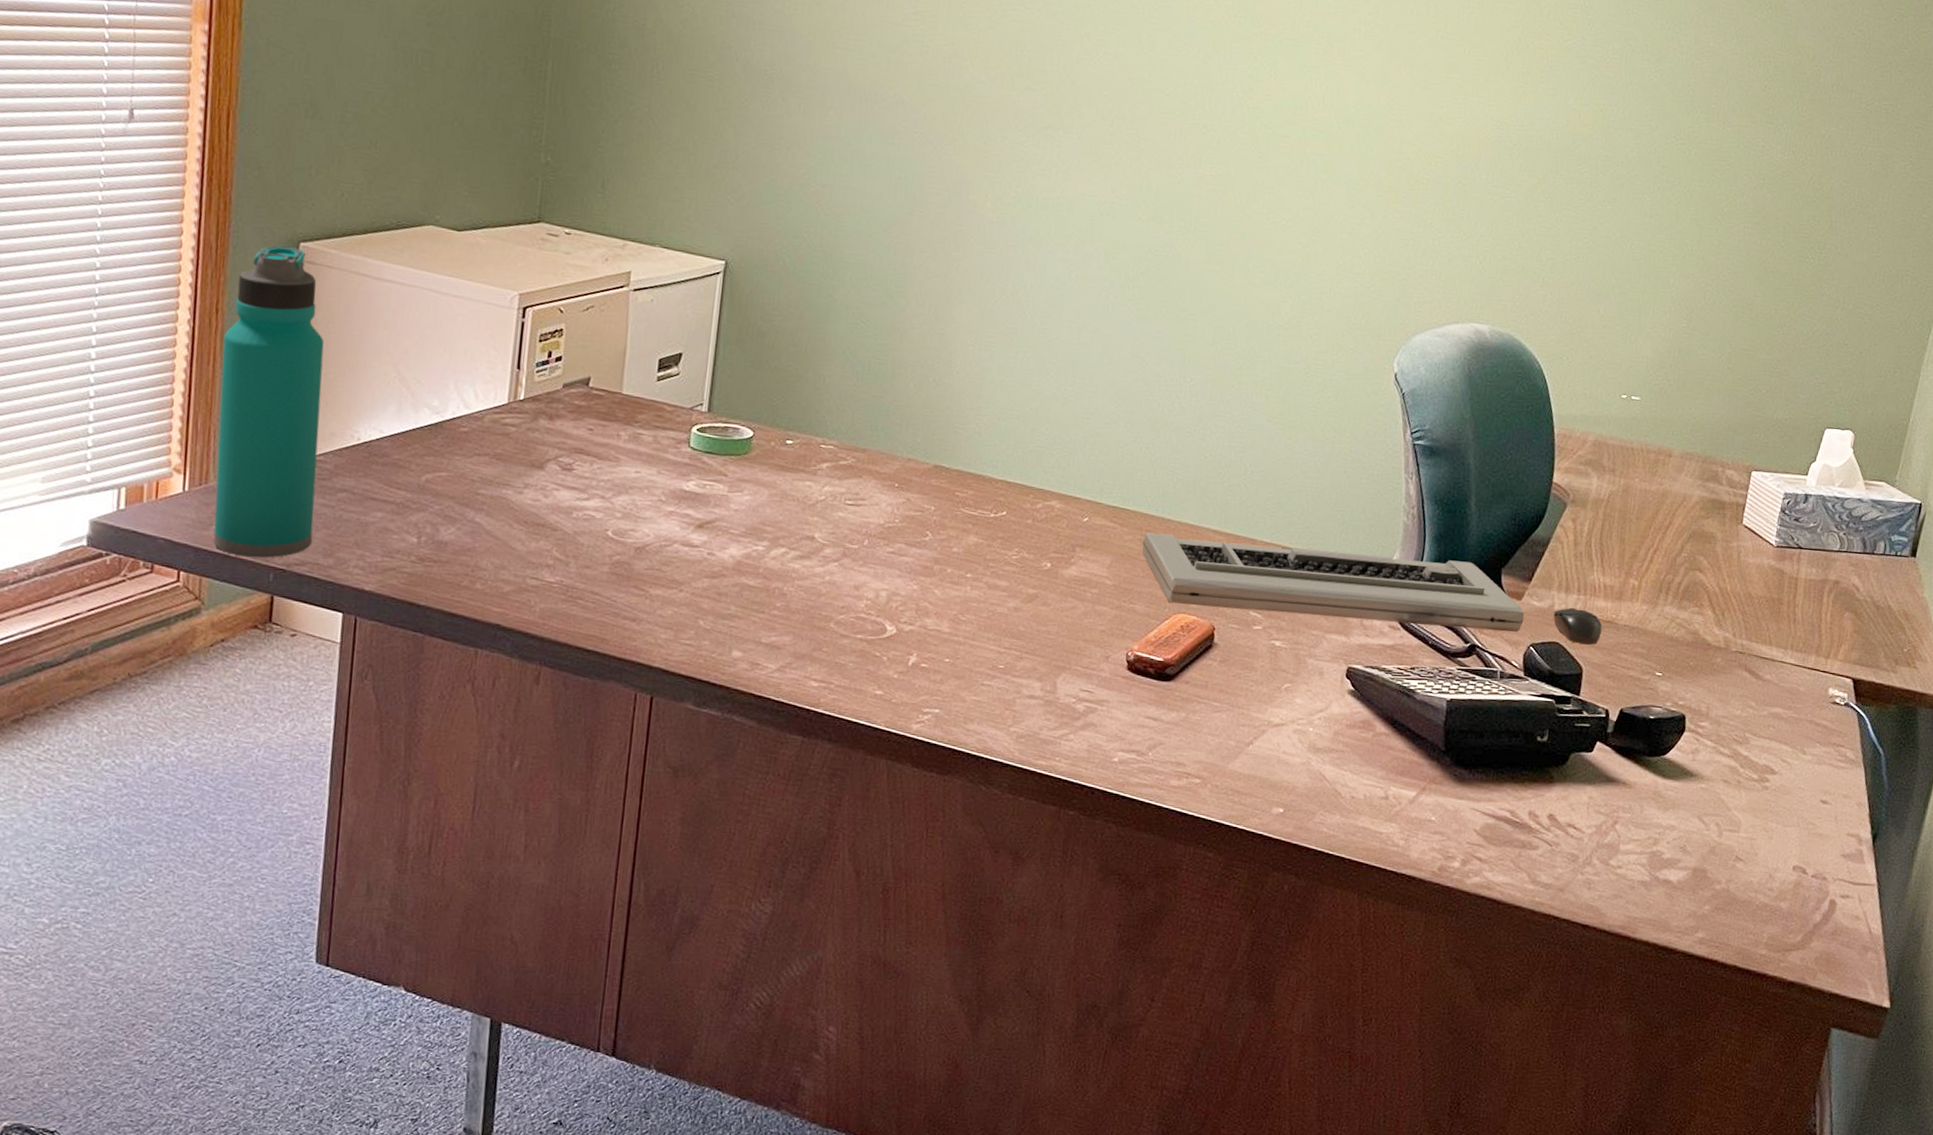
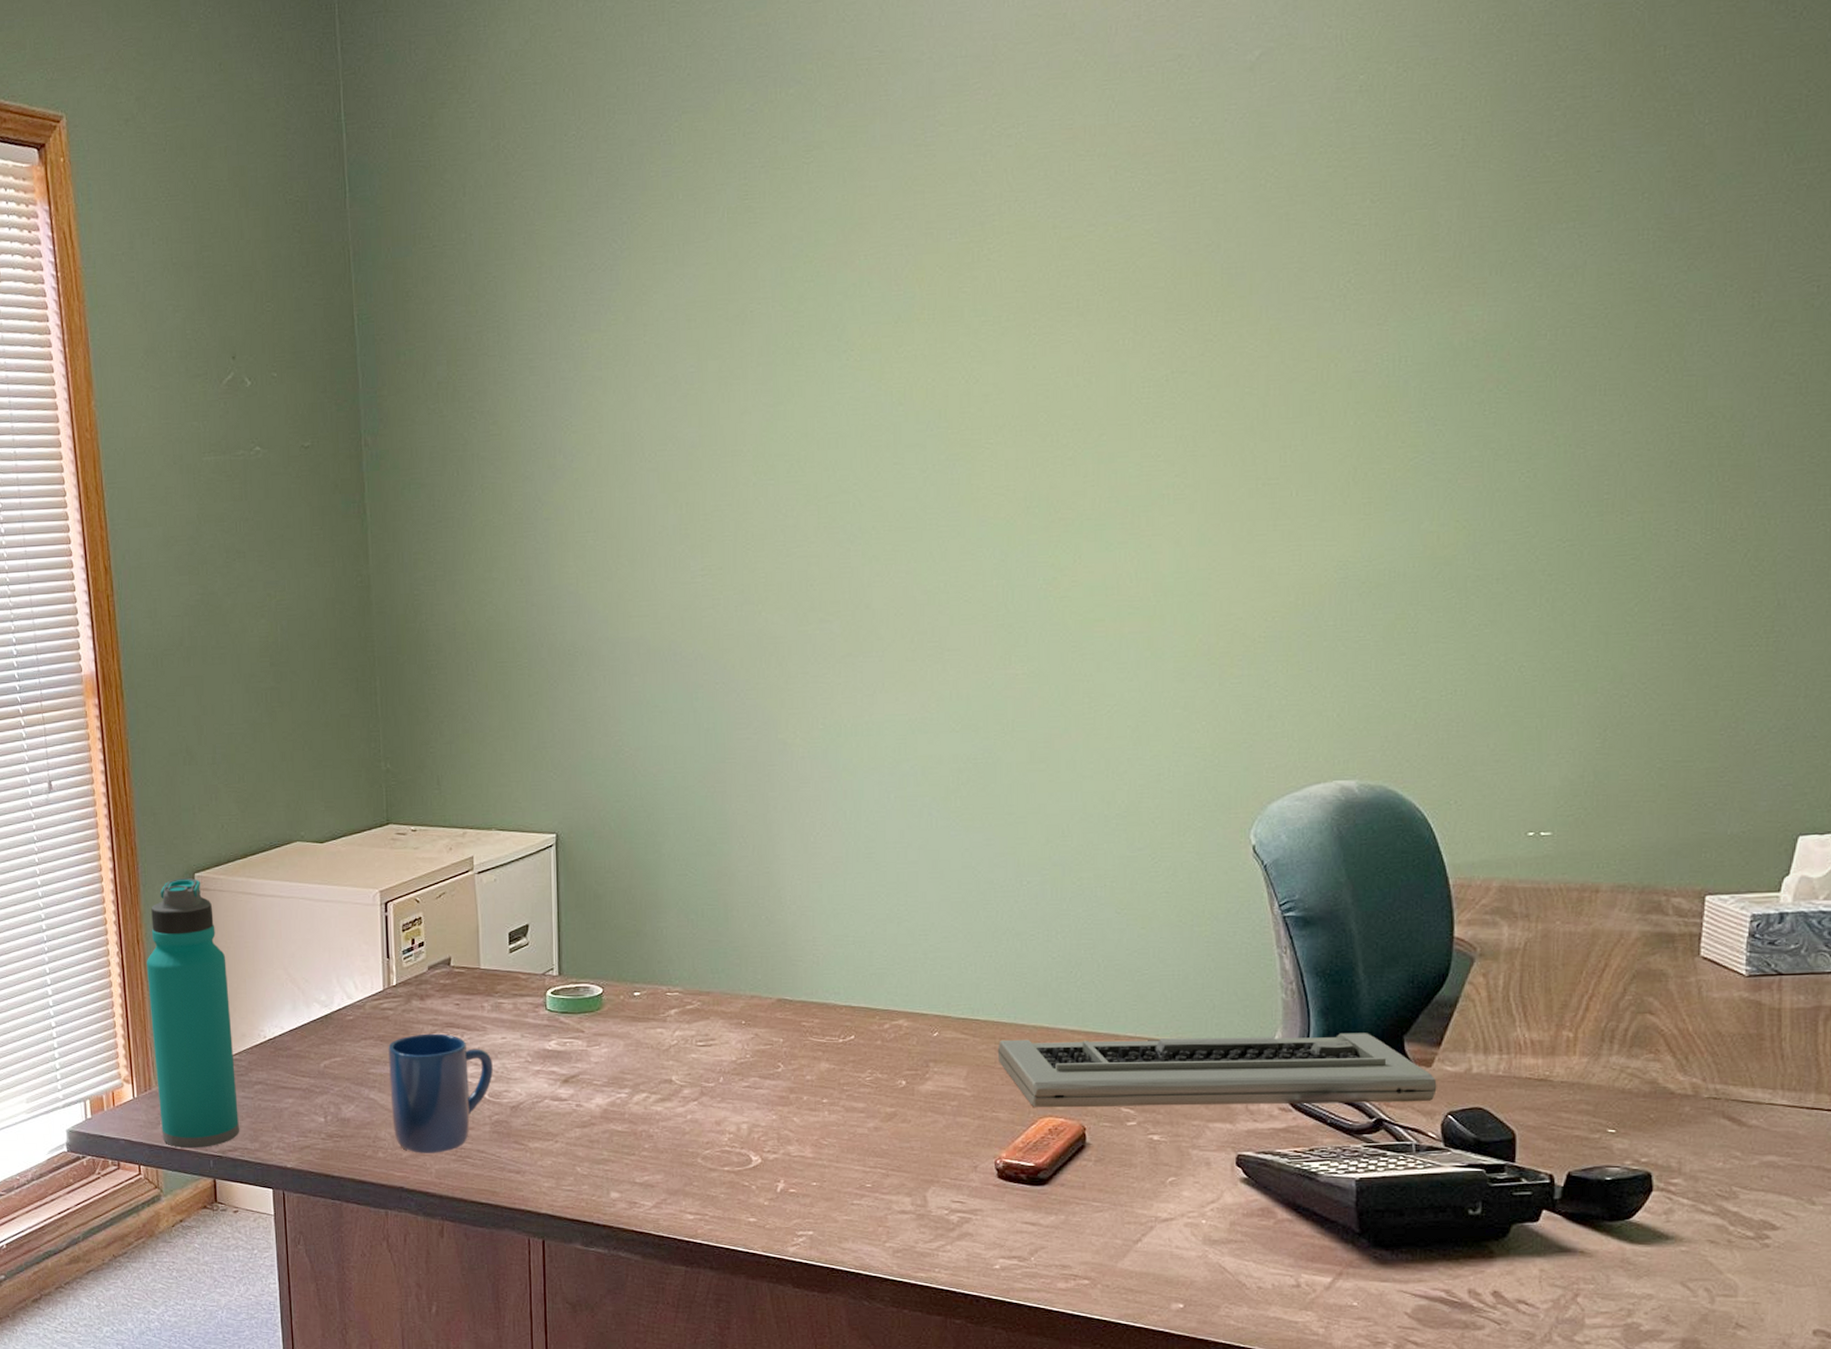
mug: none [497,457,622,591] -> present [388,1033,494,1153]
computer mouse: present [1553,608,1602,646] -> none [1472,1069,1534,1108]

